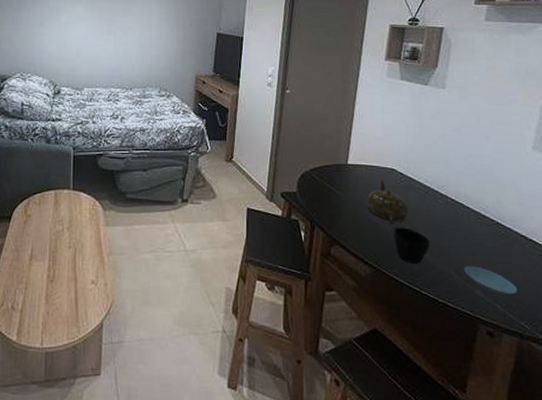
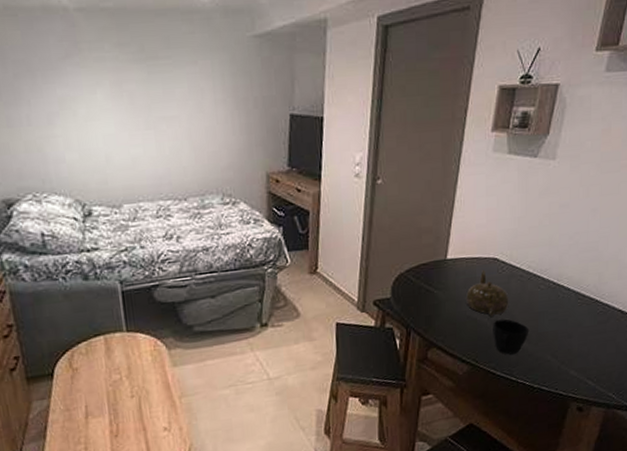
saucer: present [464,266,518,295] -> none [560,347,610,371]

